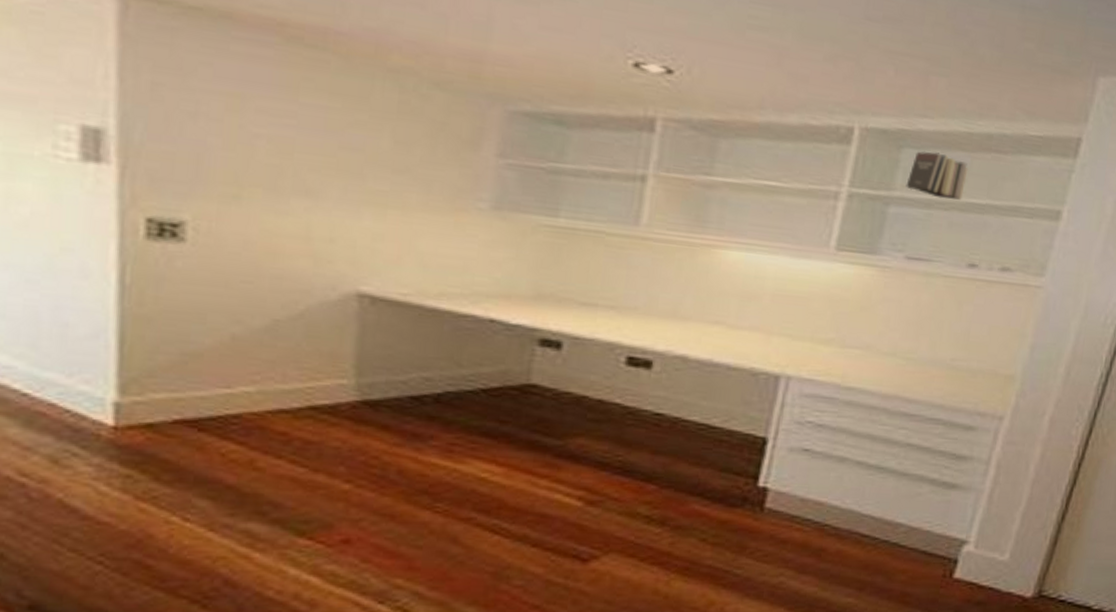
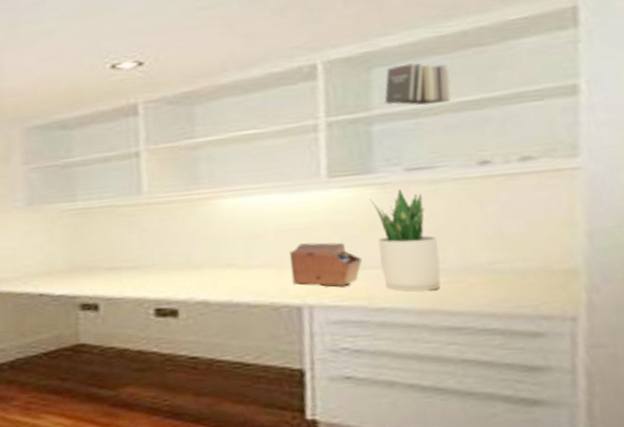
sewing box: none [776,312,847,363] -> present [289,242,363,287]
planter: none [861,276,915,377] -> present [370,189,441,292]

